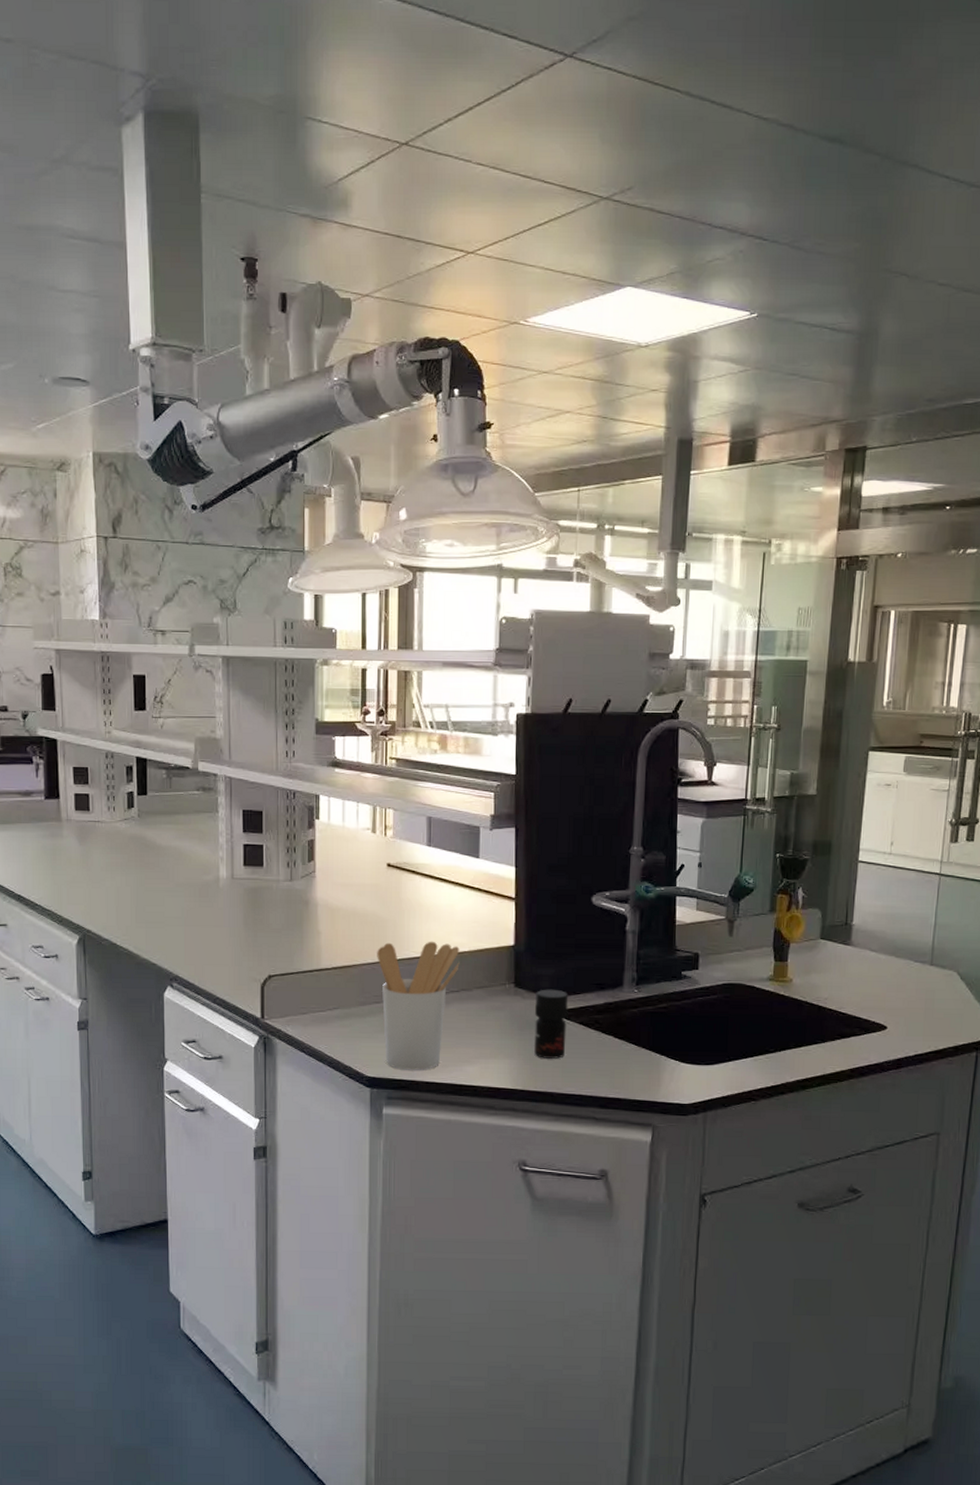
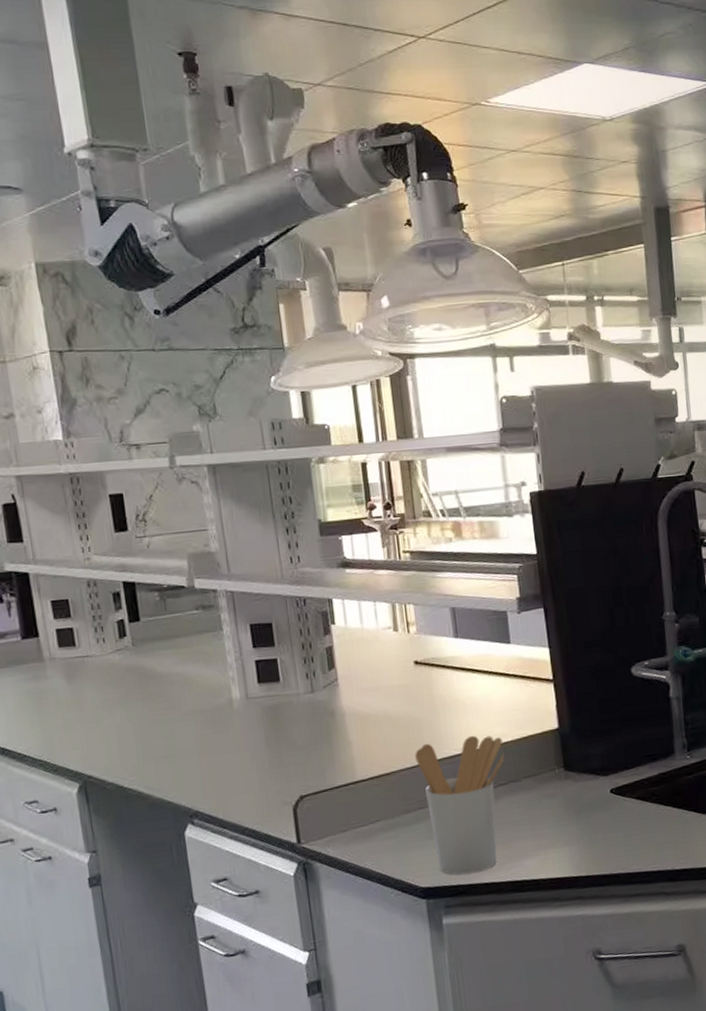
jar: present [534,989,569,1059] -> none [587,767,625,840]

